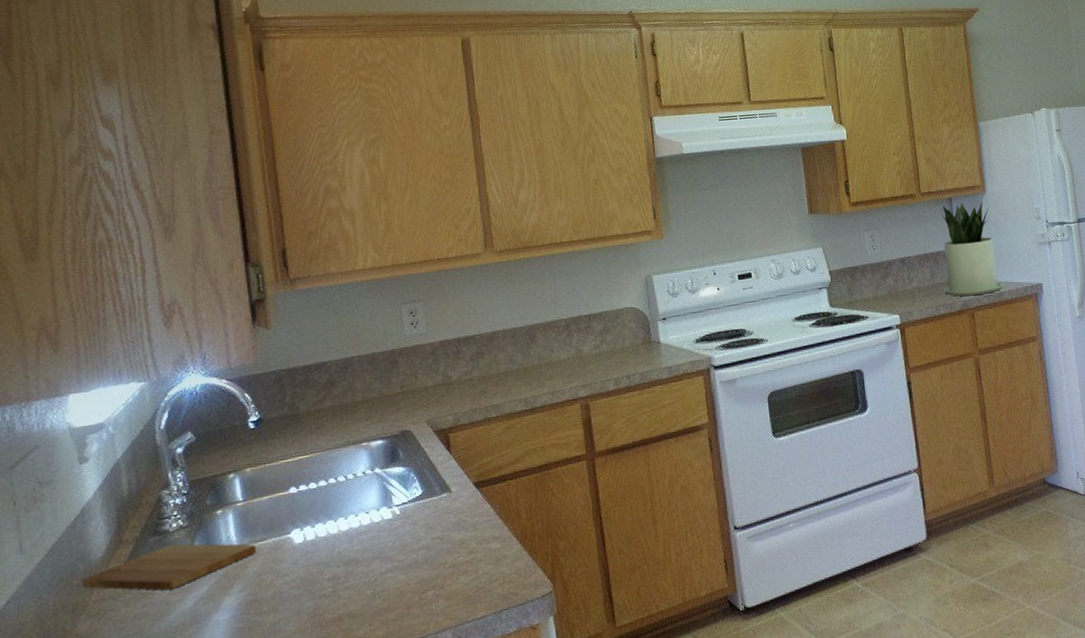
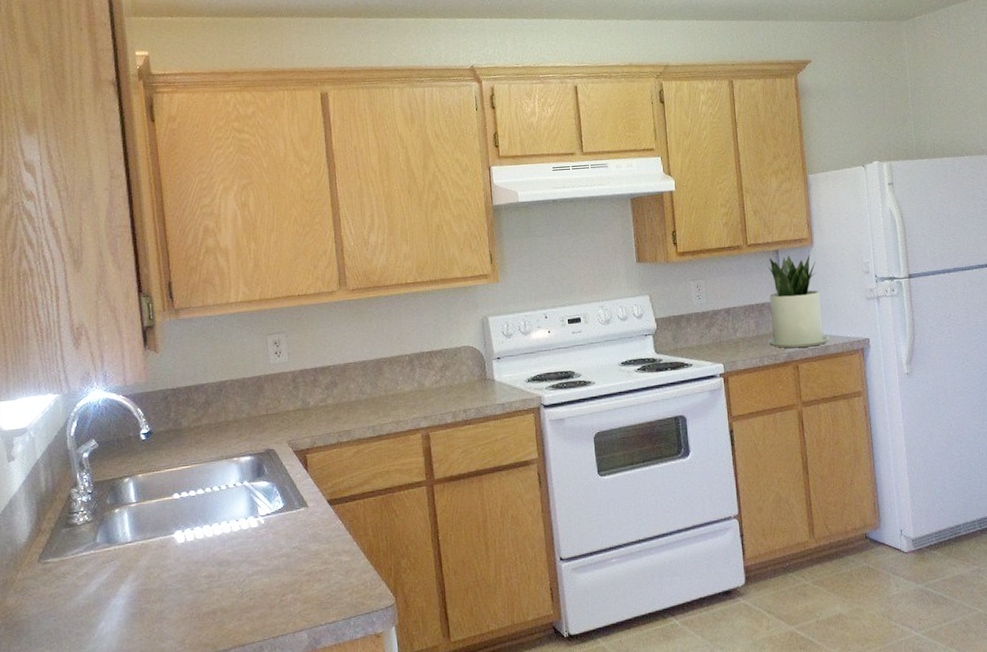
cutting board: present [81,543,256,591] -> none [10,535,146,575]

